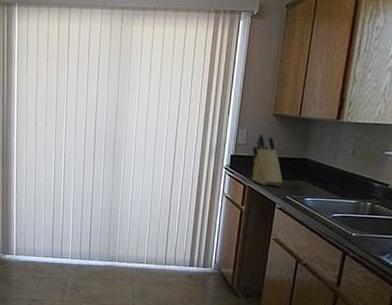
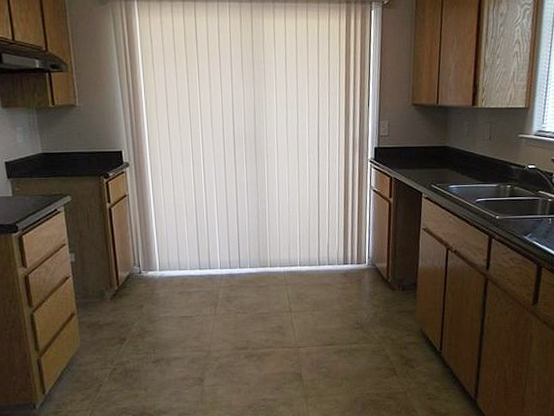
knife block: present [251,134,283,186] -> none [394,124,427,176]

